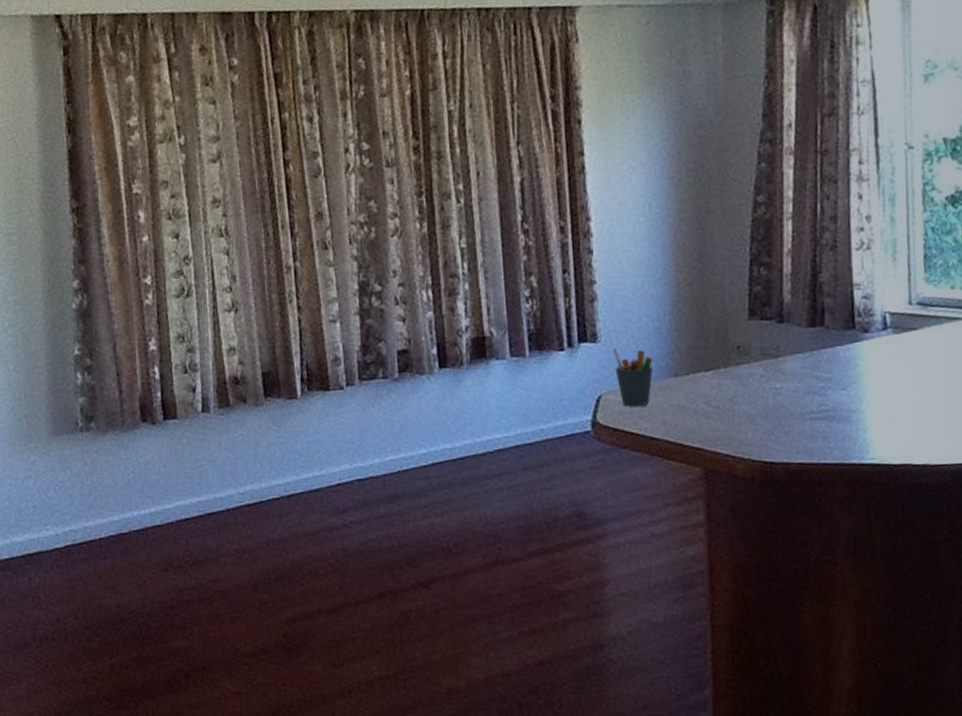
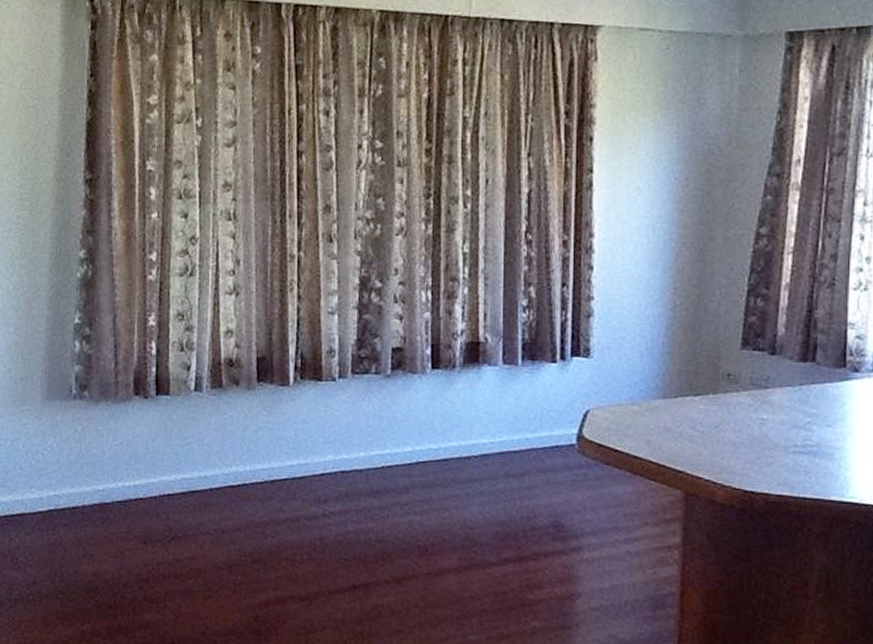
pen holder: present [613,348,654,407] -> none [605,365,643,424]

